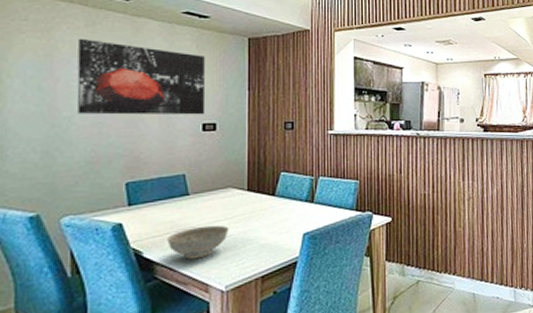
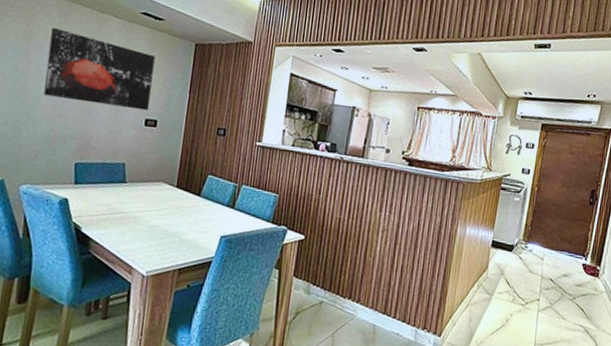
decorative bowl: present [167,225,229,260] -> none [102,213,156,243]

